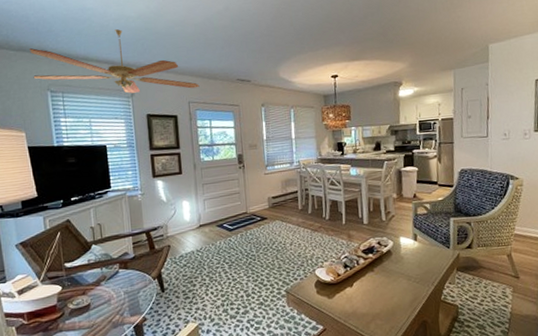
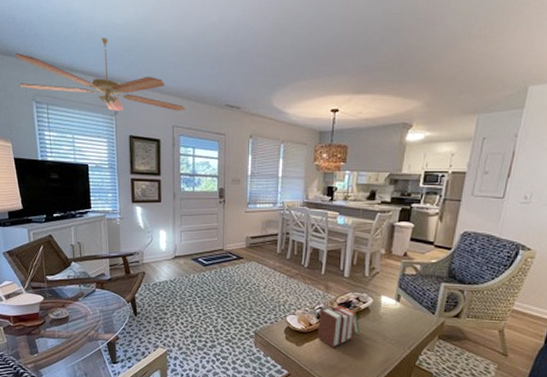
books: none [345,252,386,296] -> present [317,305,360,349]

